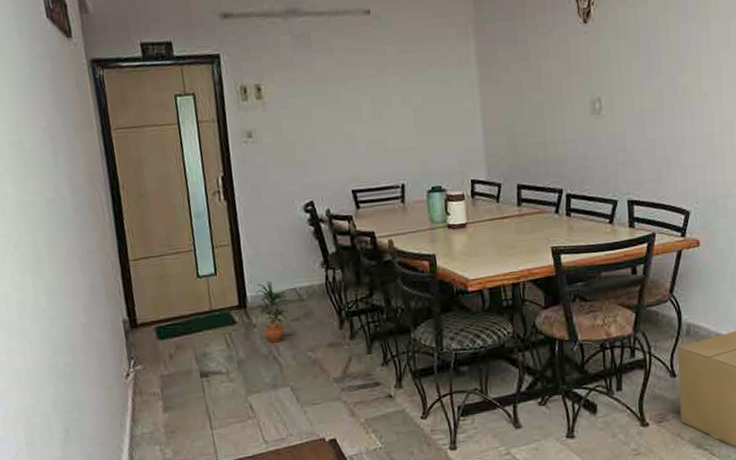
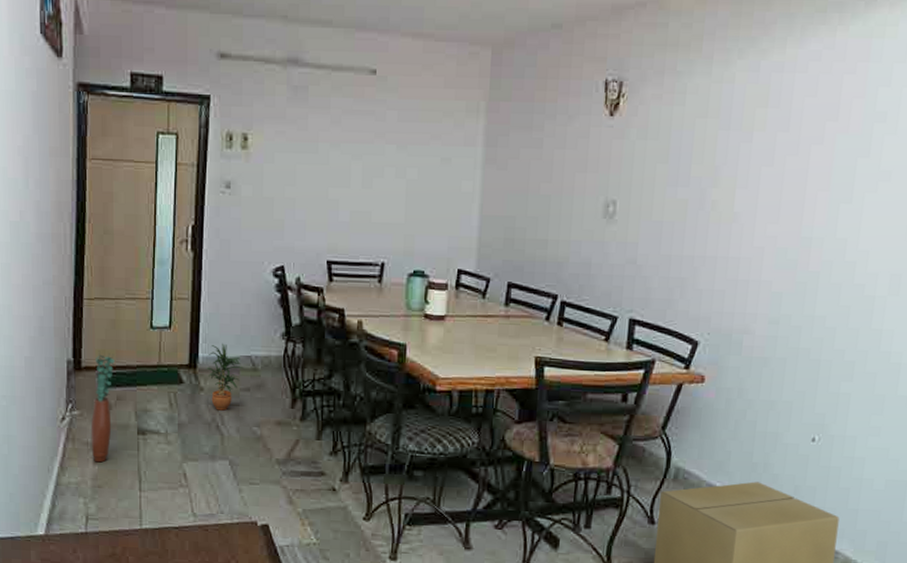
vase: none [149,306,177,410] -> present [90,350,115,463]

